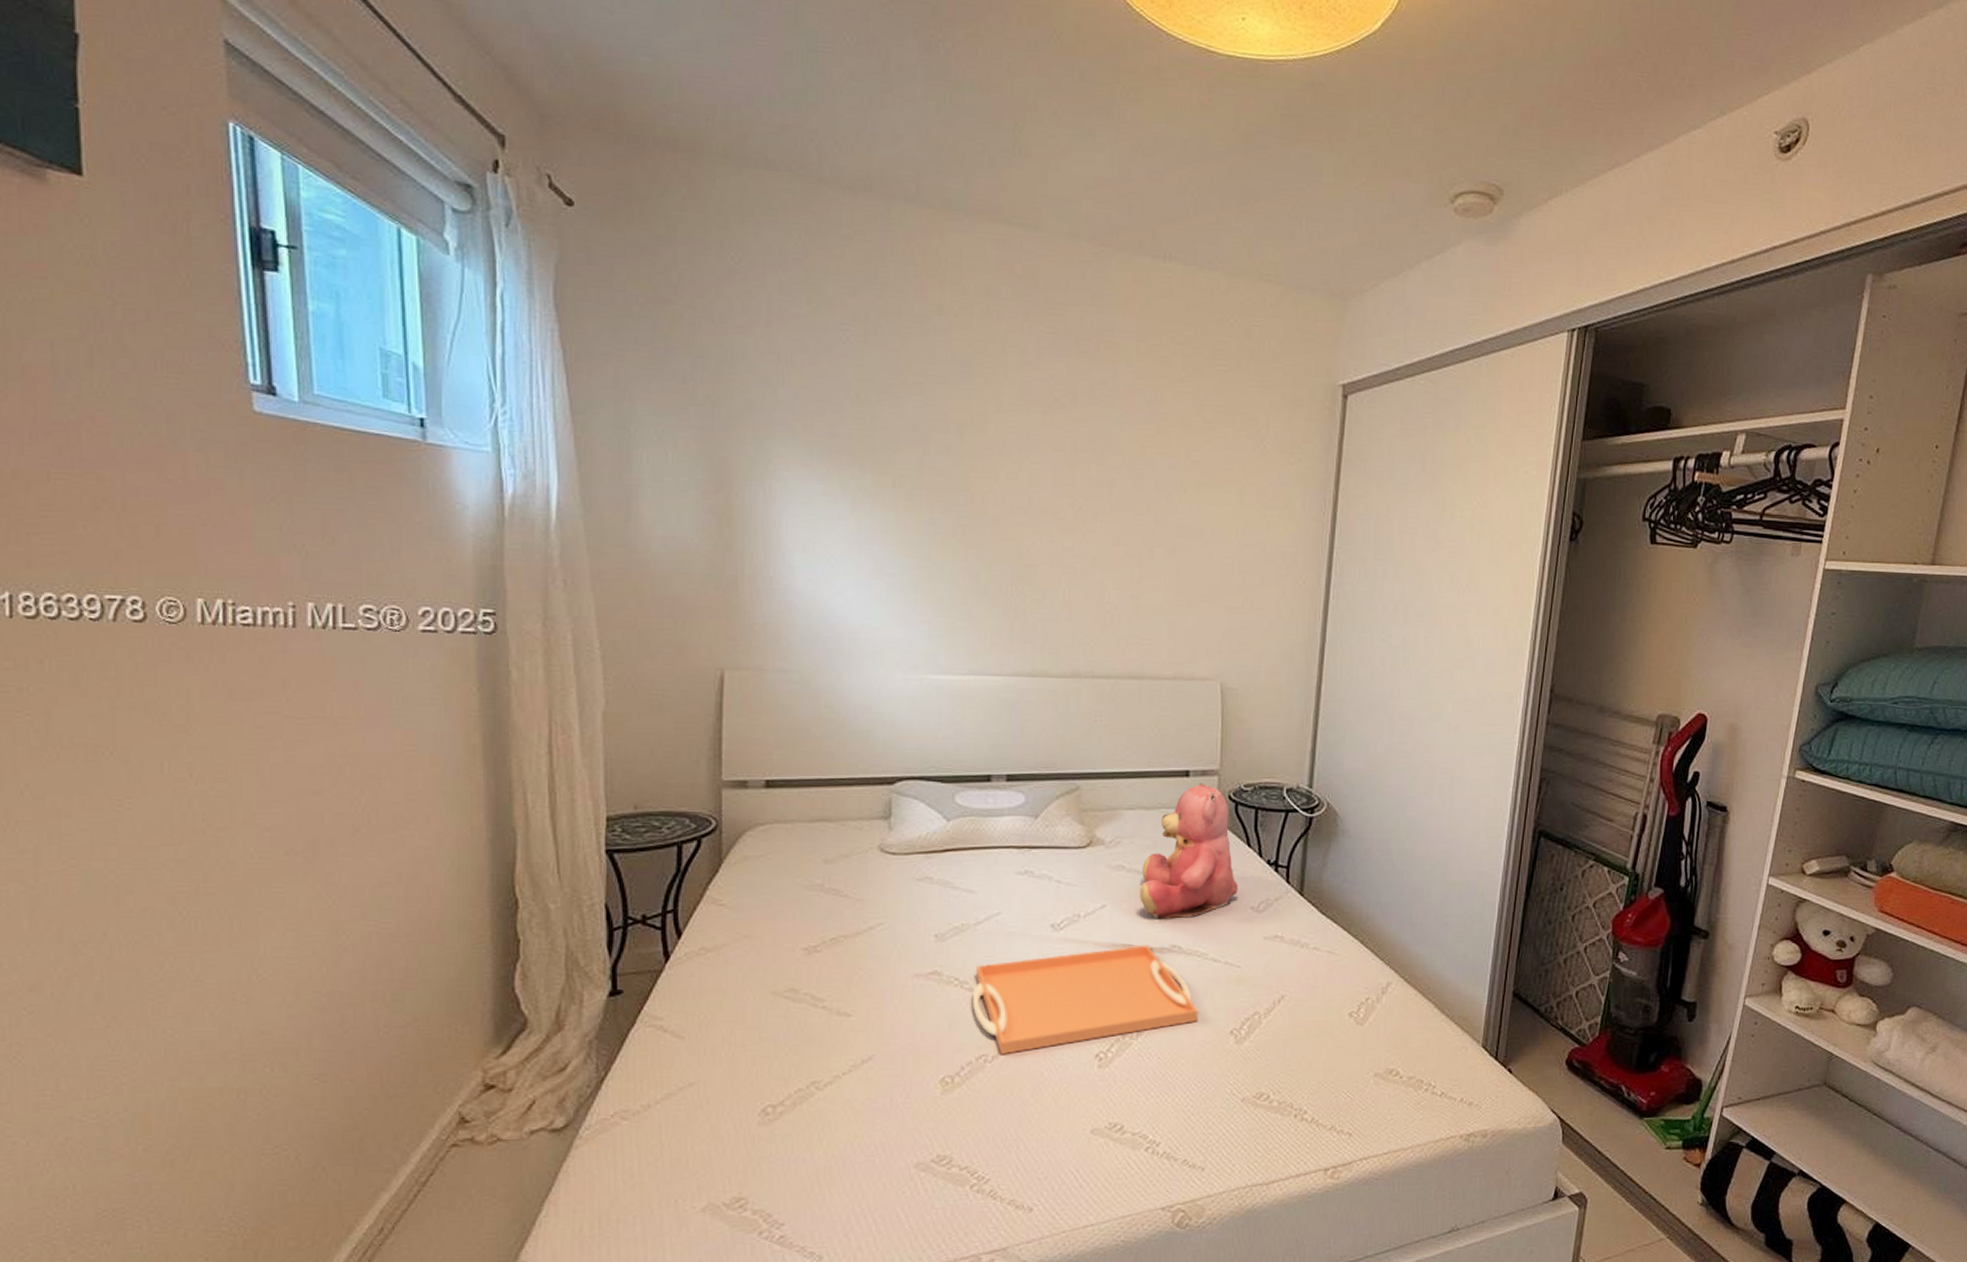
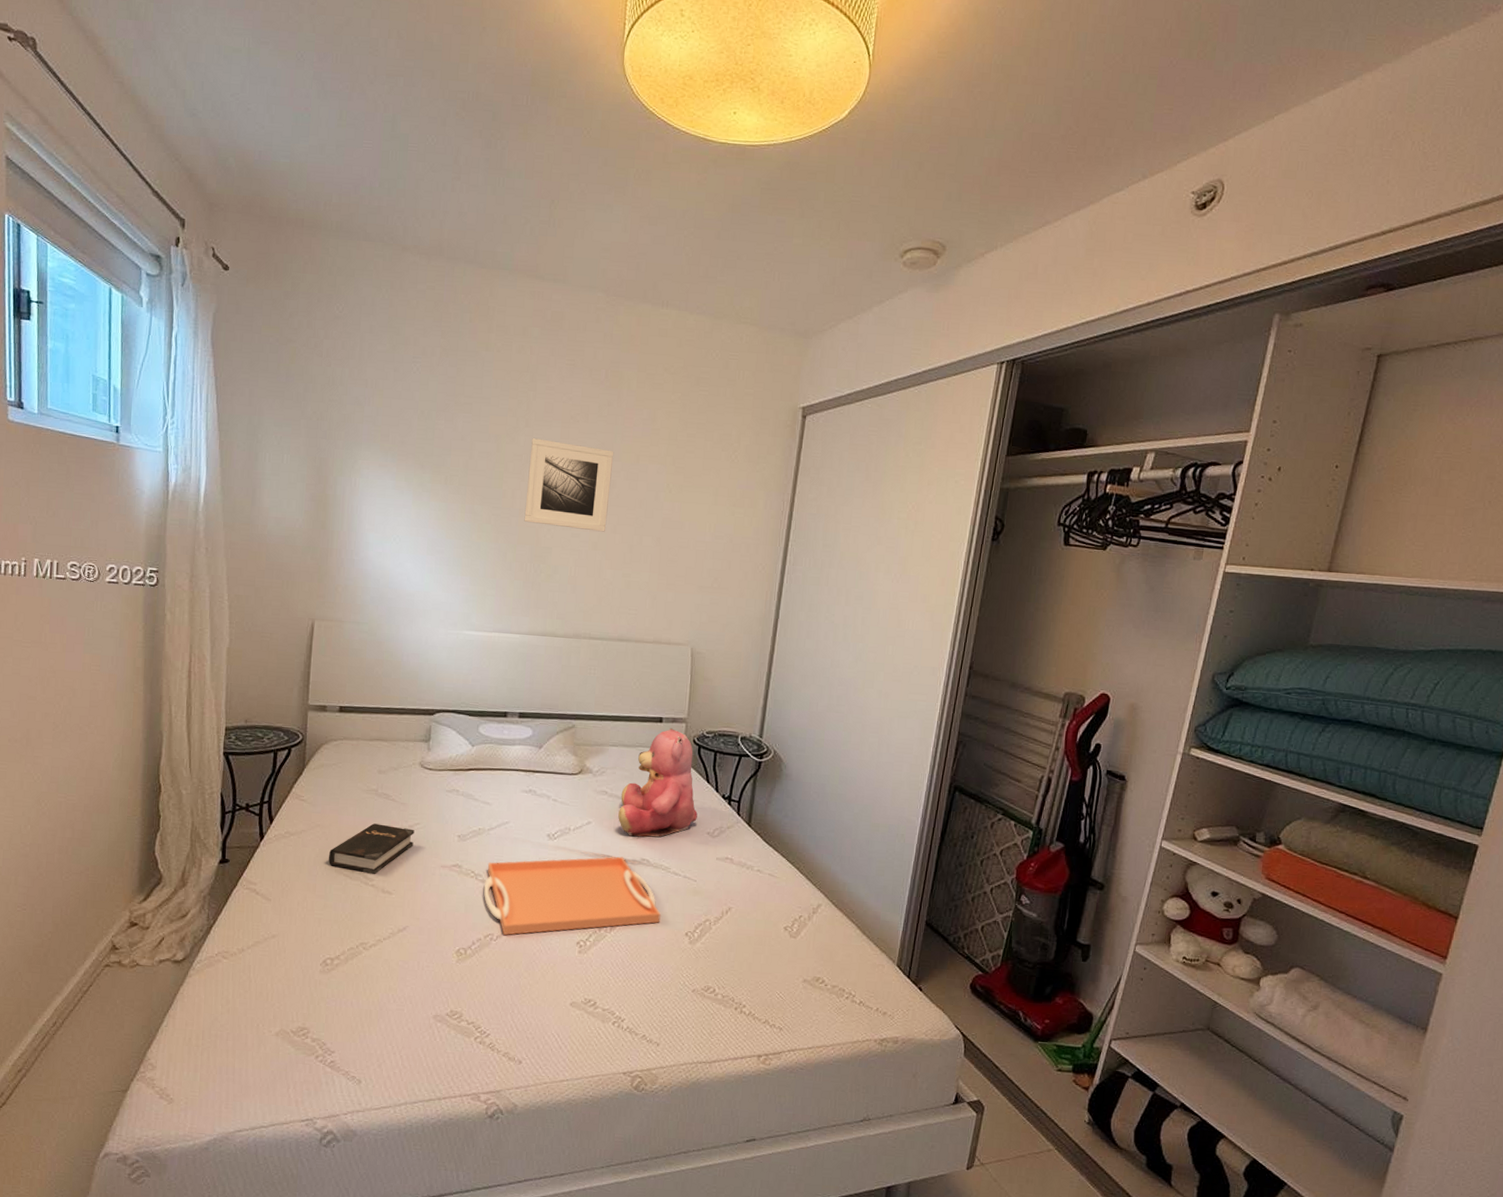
hardback book: none [762,928,876,994] -> present [329,823,415,875]
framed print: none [1000,427,1112,544] -> present [524,438,614,532]

